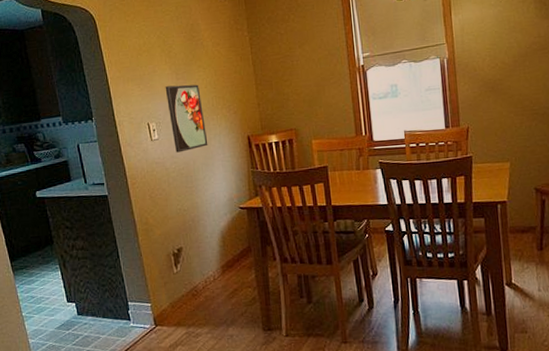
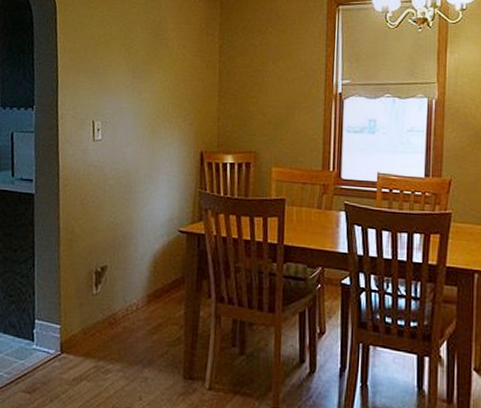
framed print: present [165,84,208,153] -> none [118,83,157,159]

